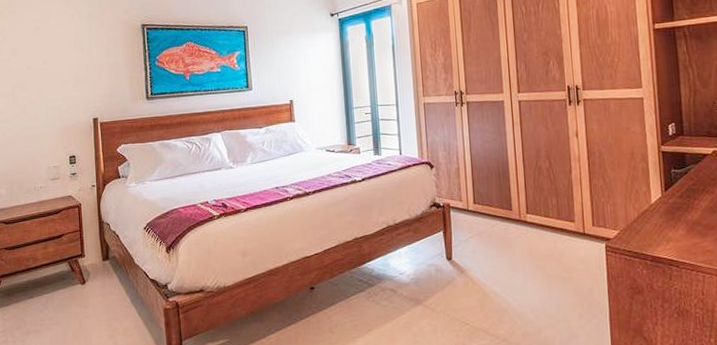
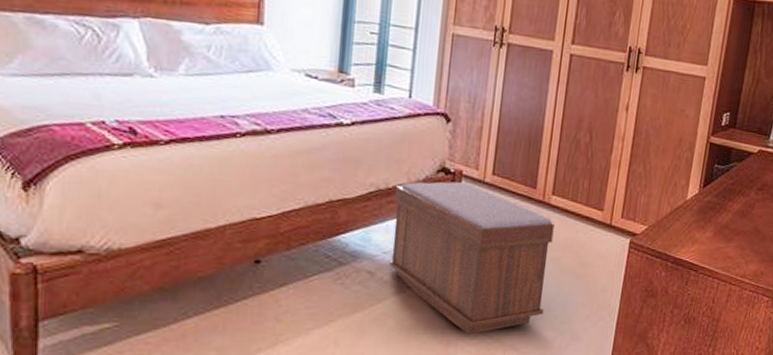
bench: none [402,213,540,337] -> present [389,181,555,335]

